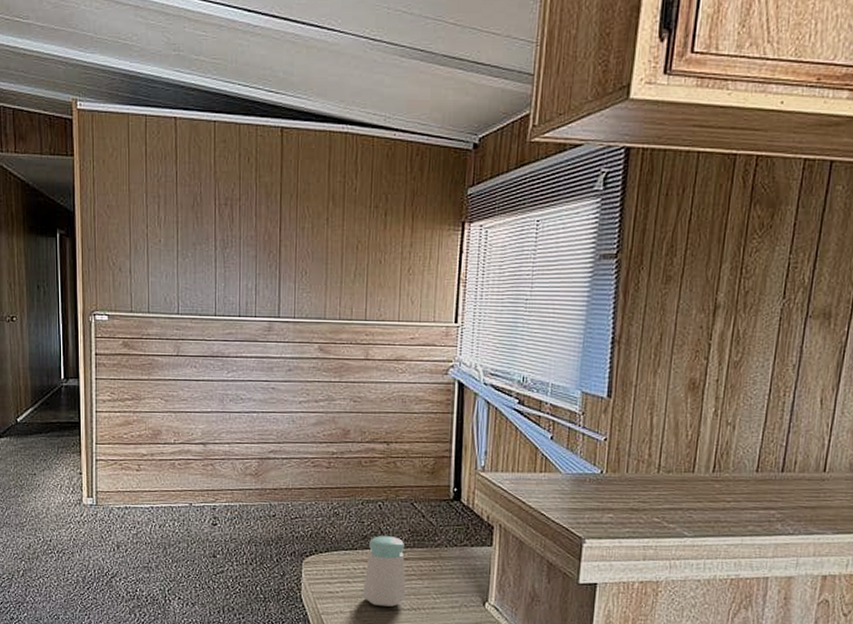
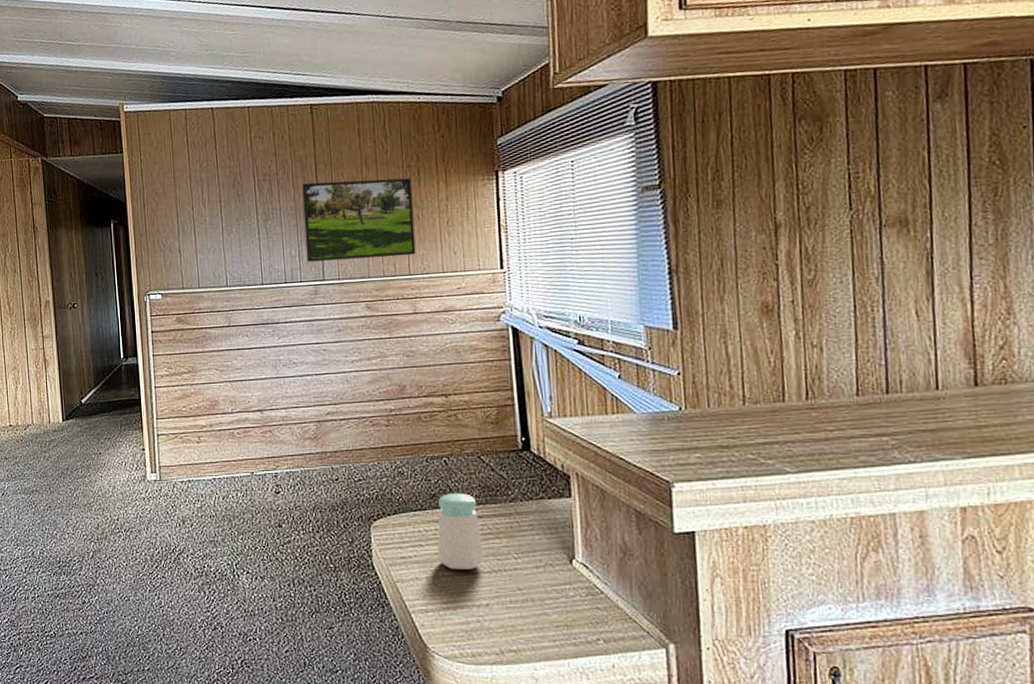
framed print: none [263,213,378,300] -> present [302,178,416,262]

